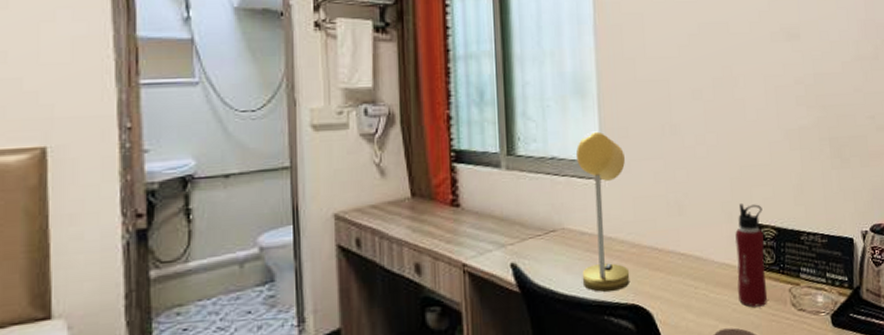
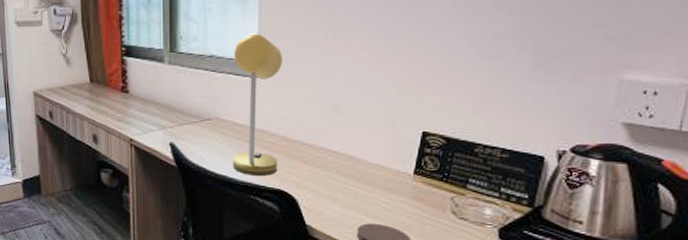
water bottle: present [735,204,768,307] -> none [390,110,431,209]

